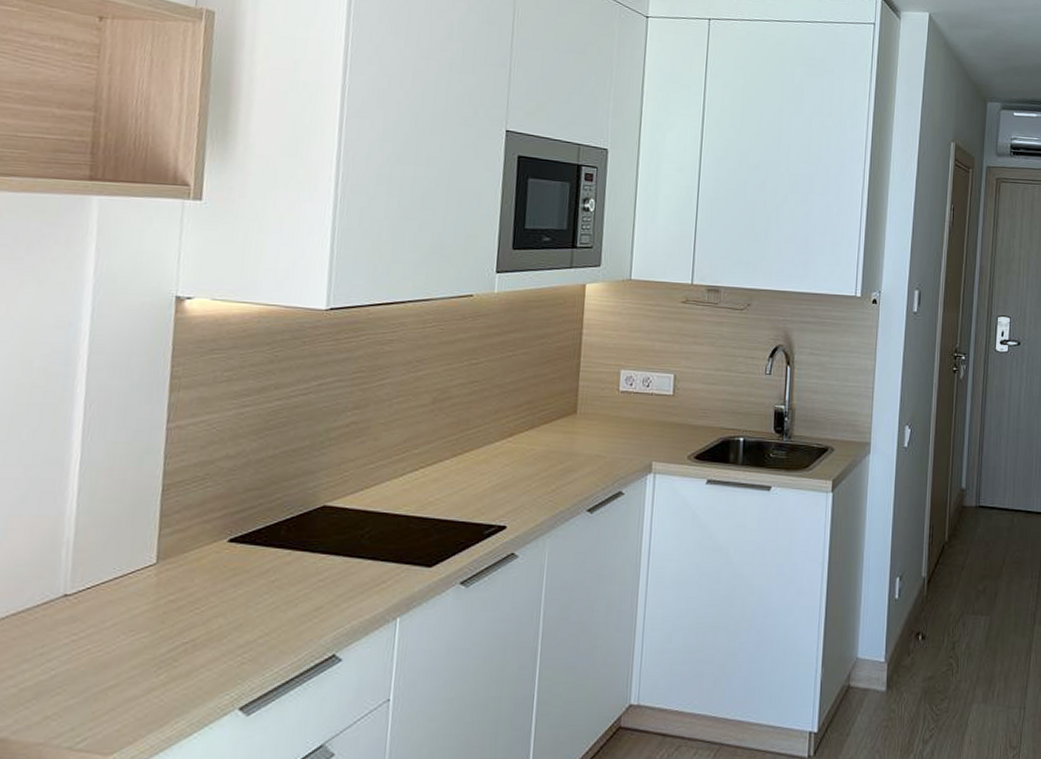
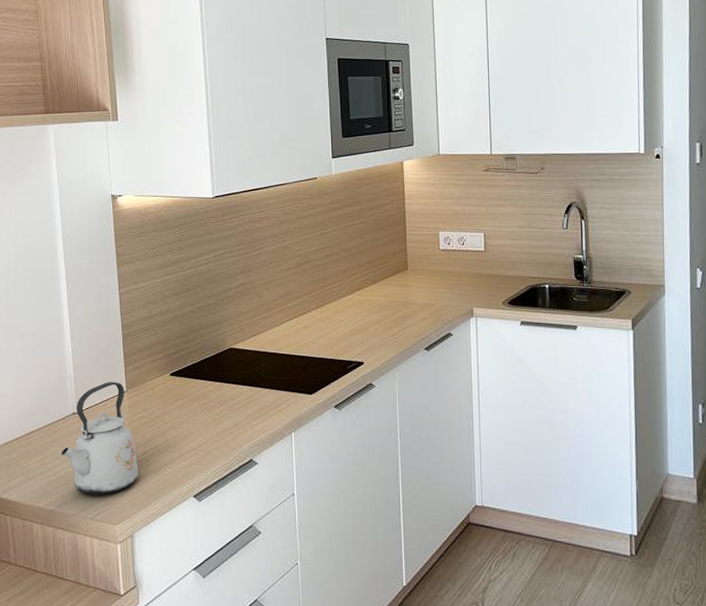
kettle: none [32,551,159,713] -> present [60,382,139,495]

